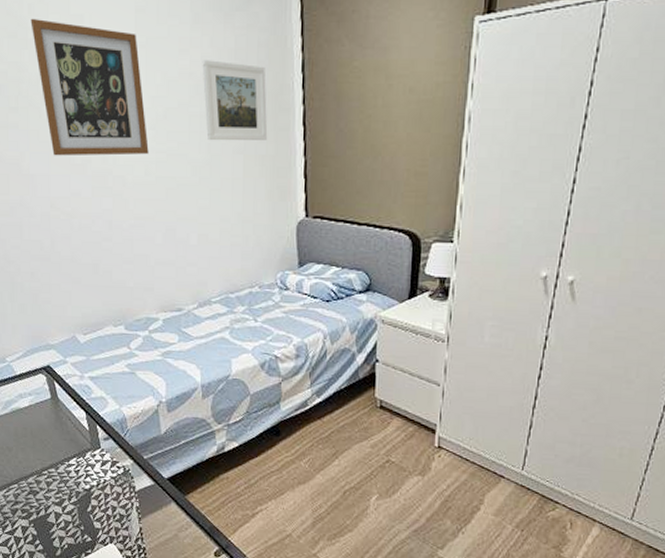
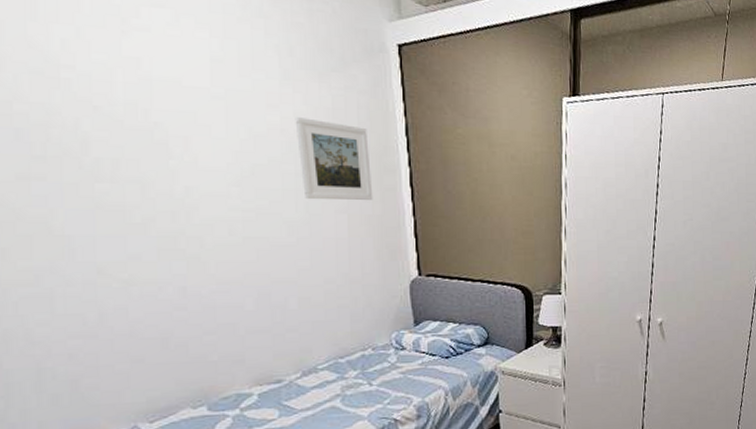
wall art: present [30,18,149,156] -> none [64,55,233,214]

